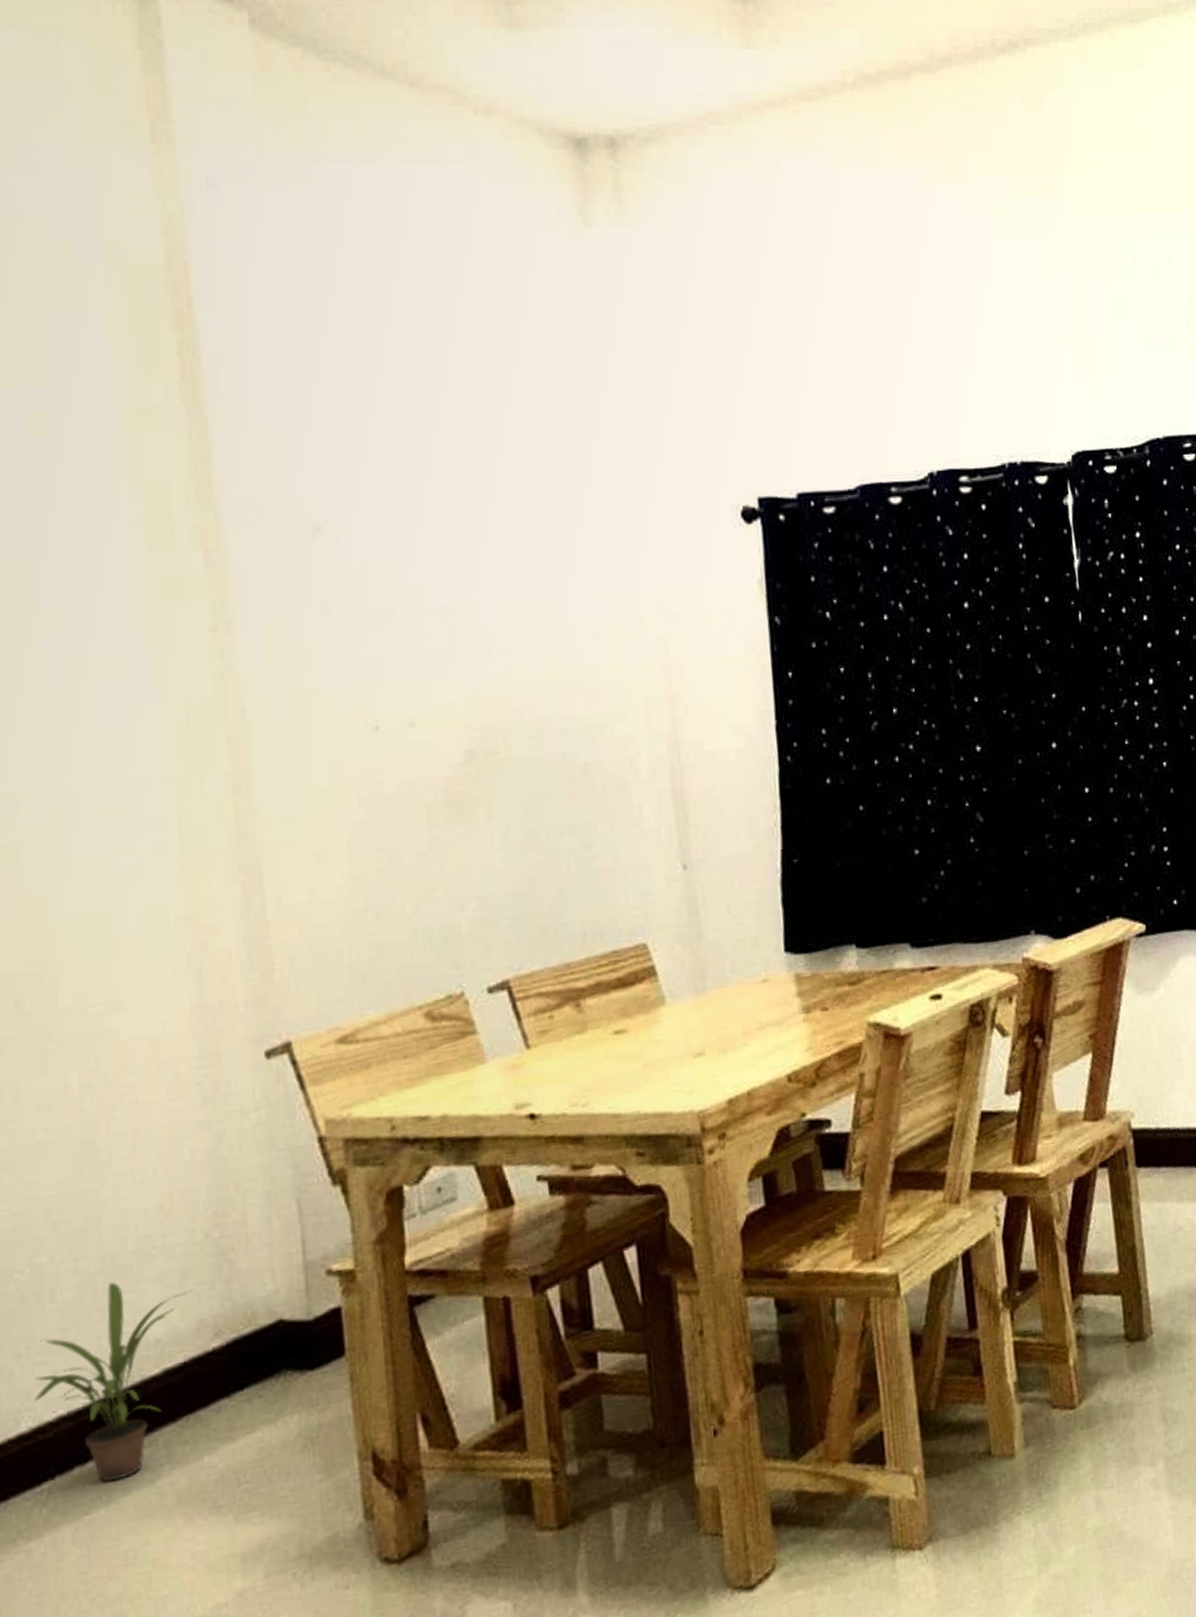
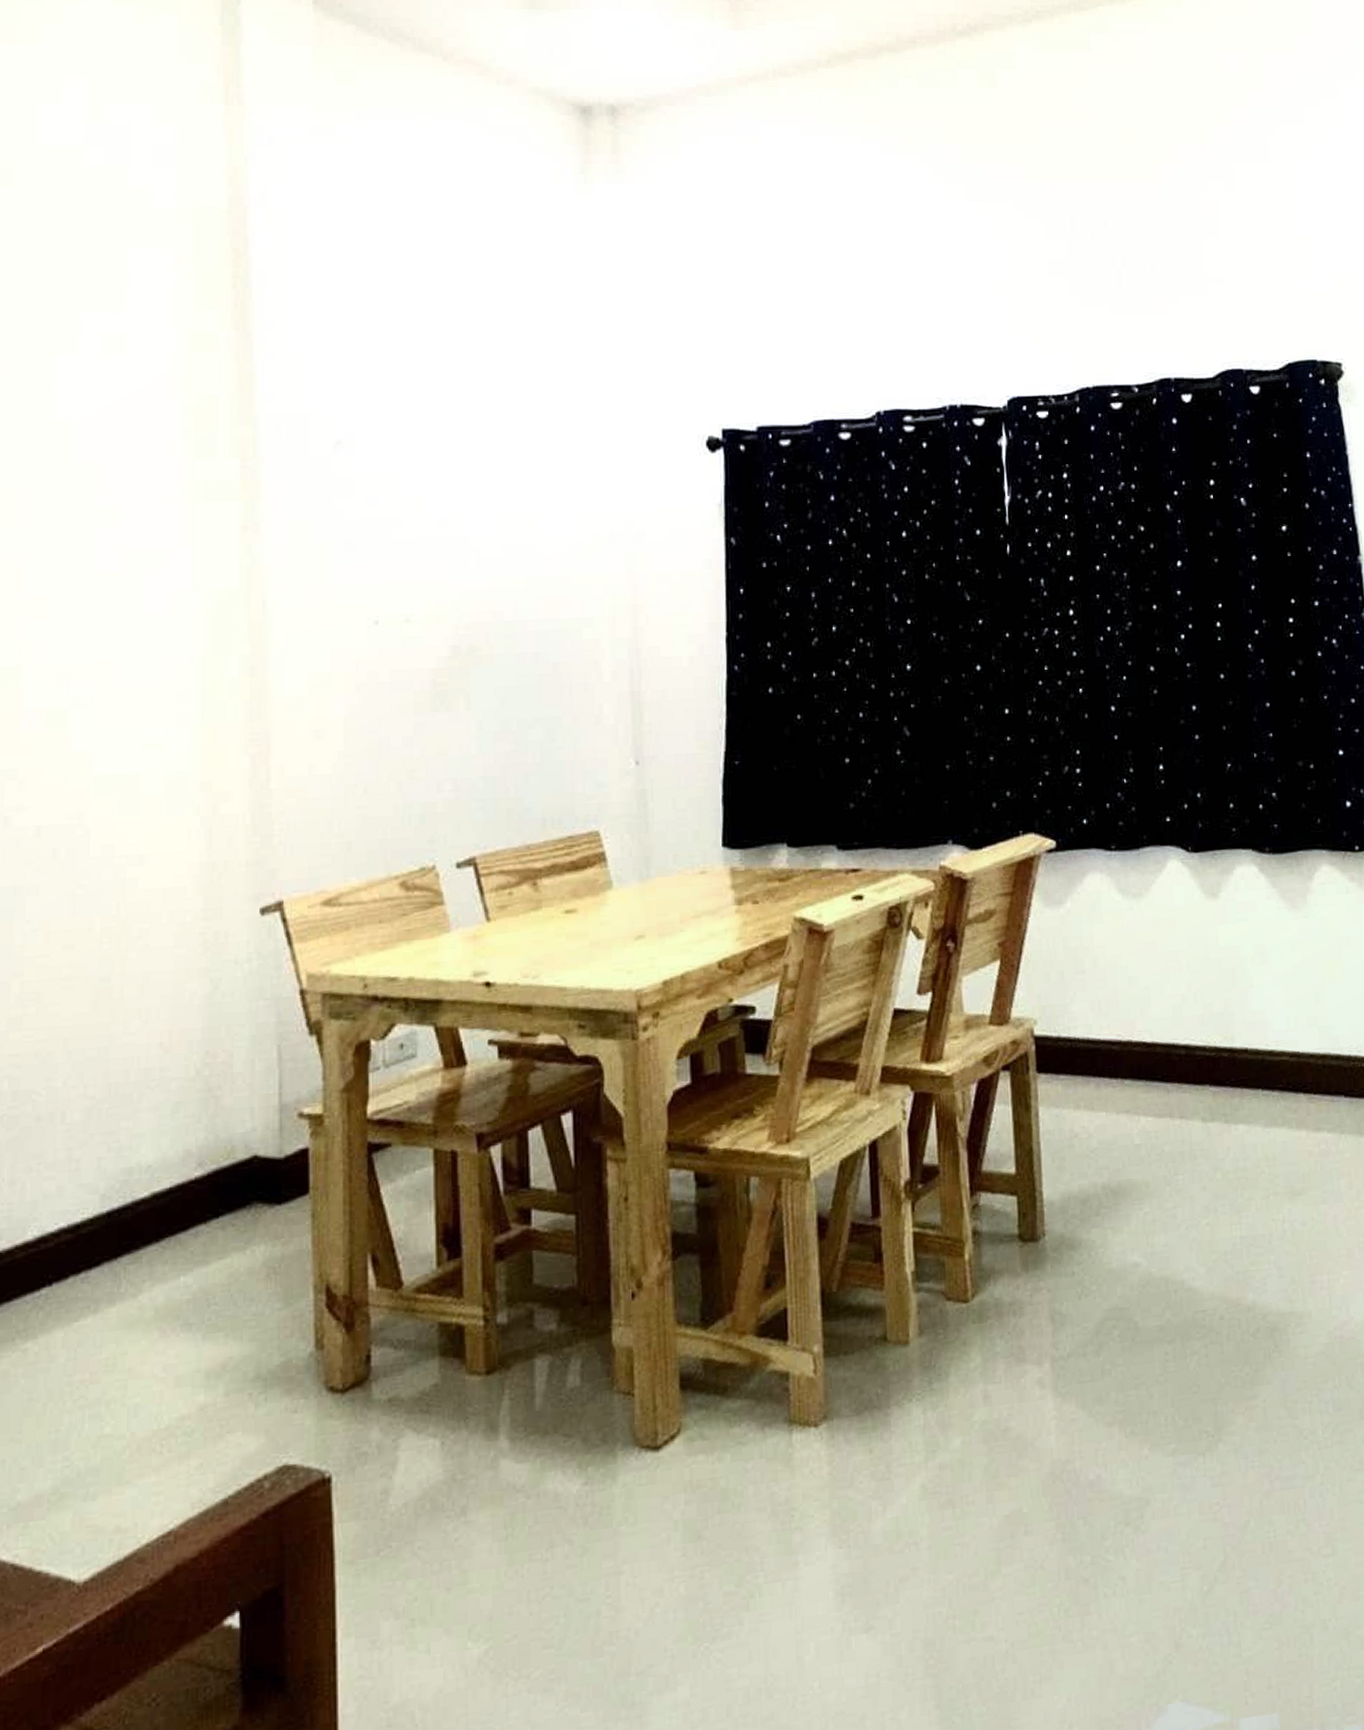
potted plant: present [34,1282,192,1482] -> none [40,1109,182,1293]

